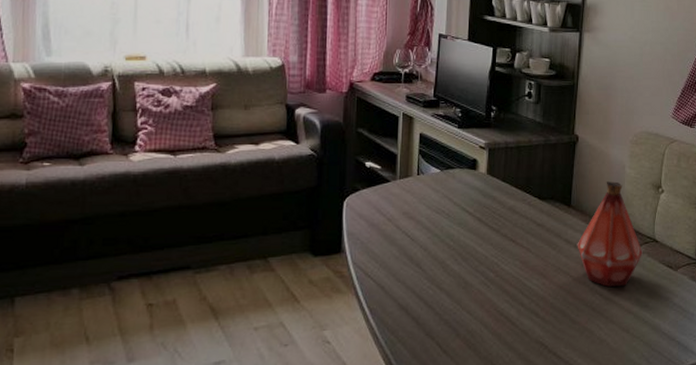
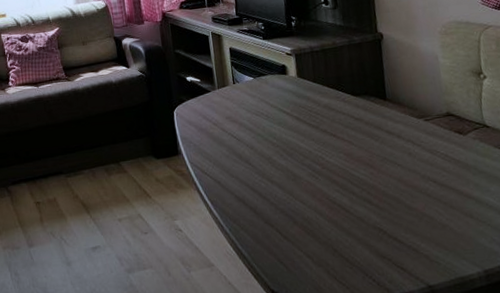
bottle: present [577,181,643,287] -> none [399,72,474,174]

